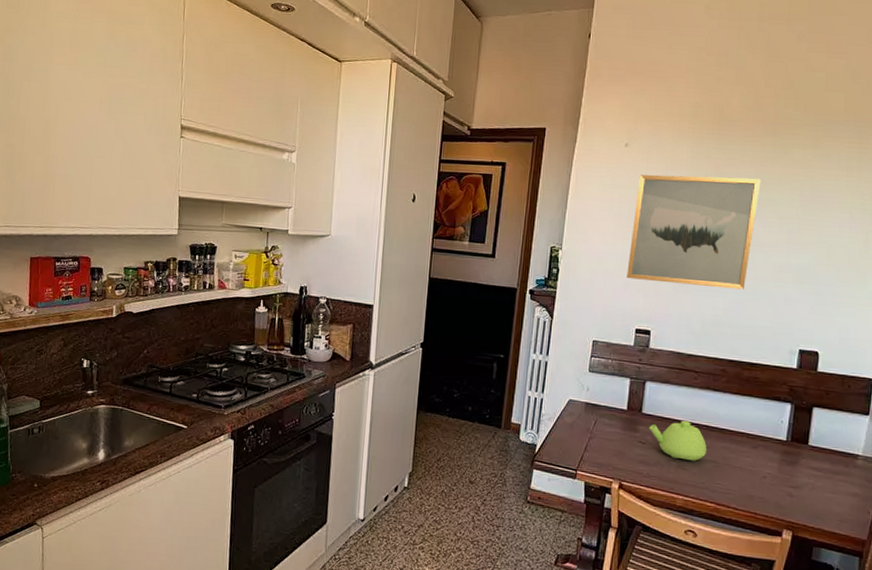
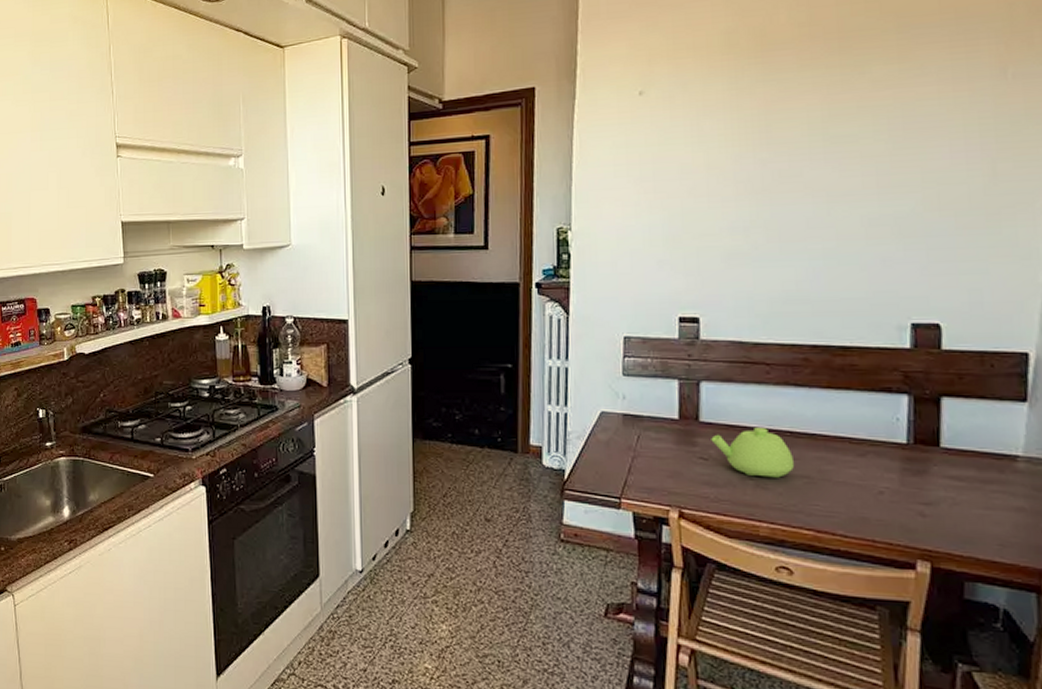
wall art: present [627,174,761,290] -> none [659,111,830,256]

